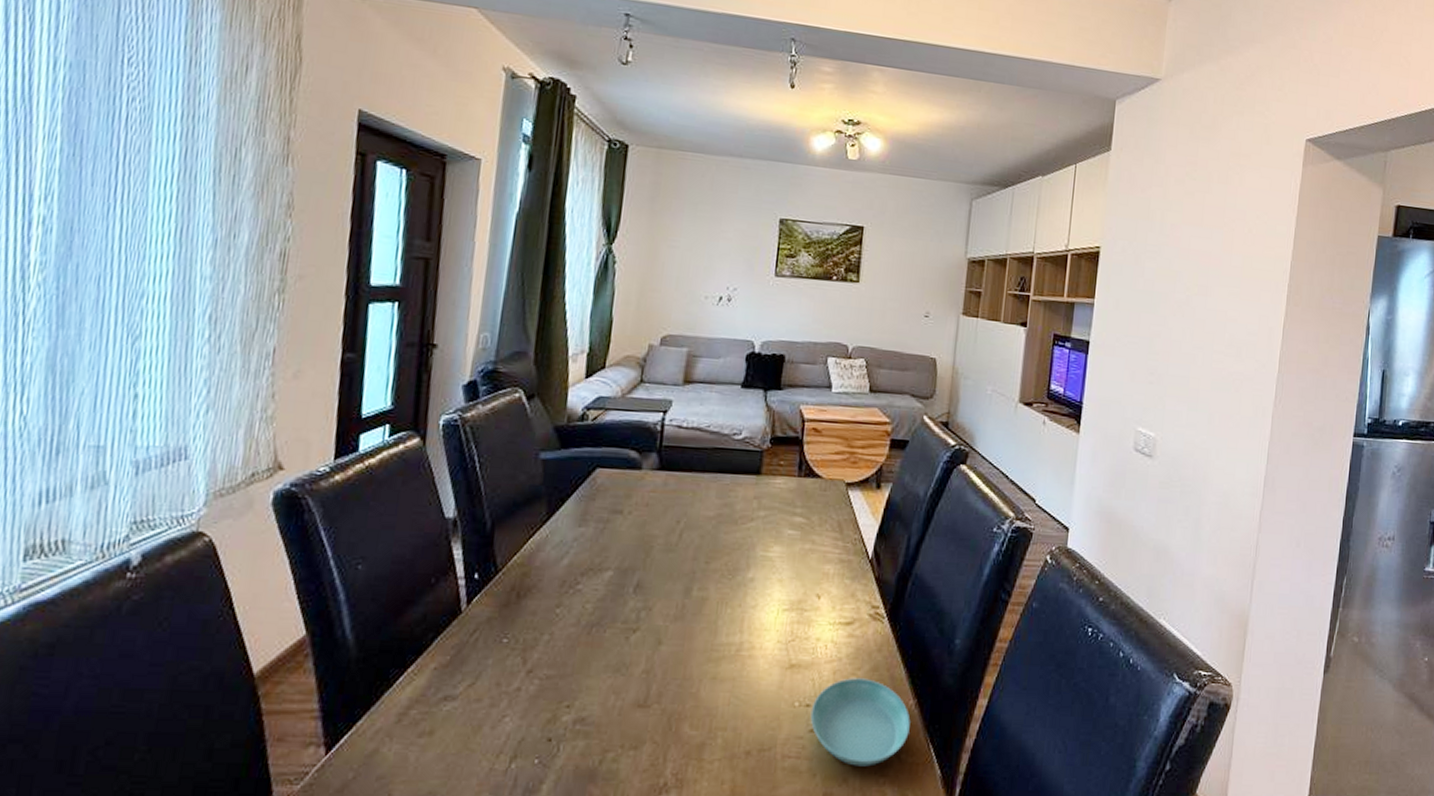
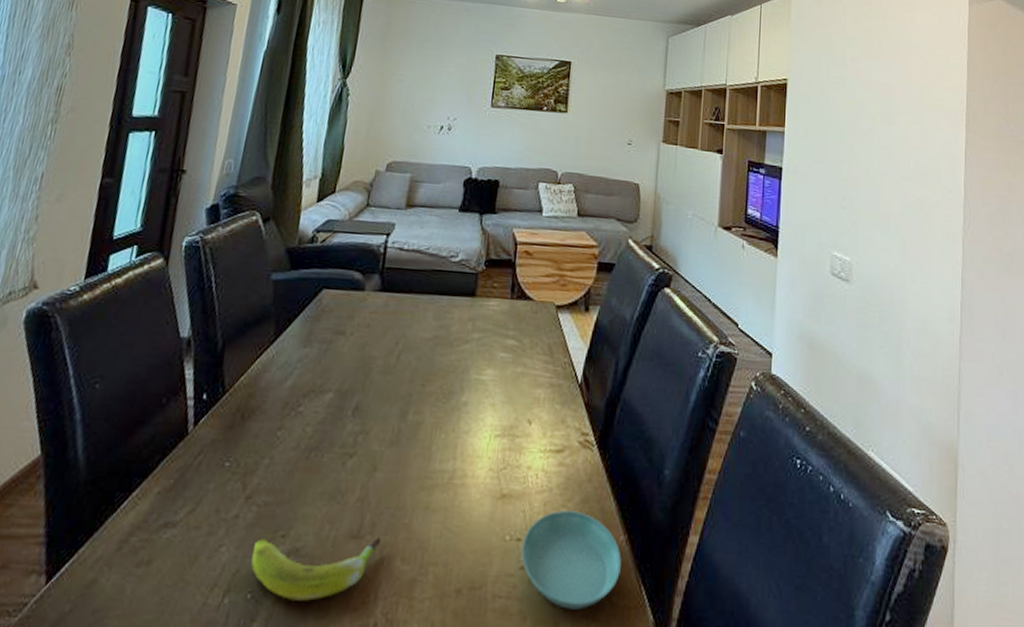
banana: none [536,706,669,765] -> present [250,537,382,601]

